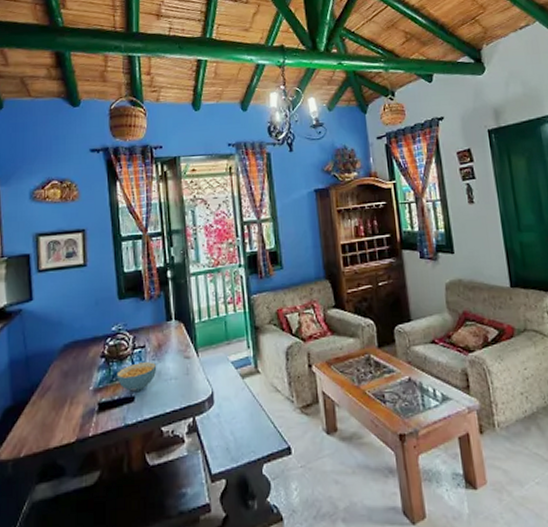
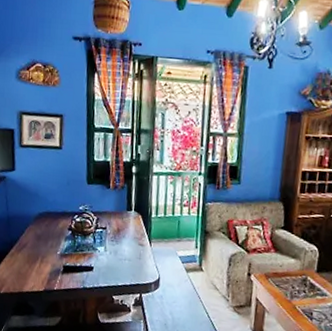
cereal bowl: present [116,362,157,391] -> none [80,240,115,264]

